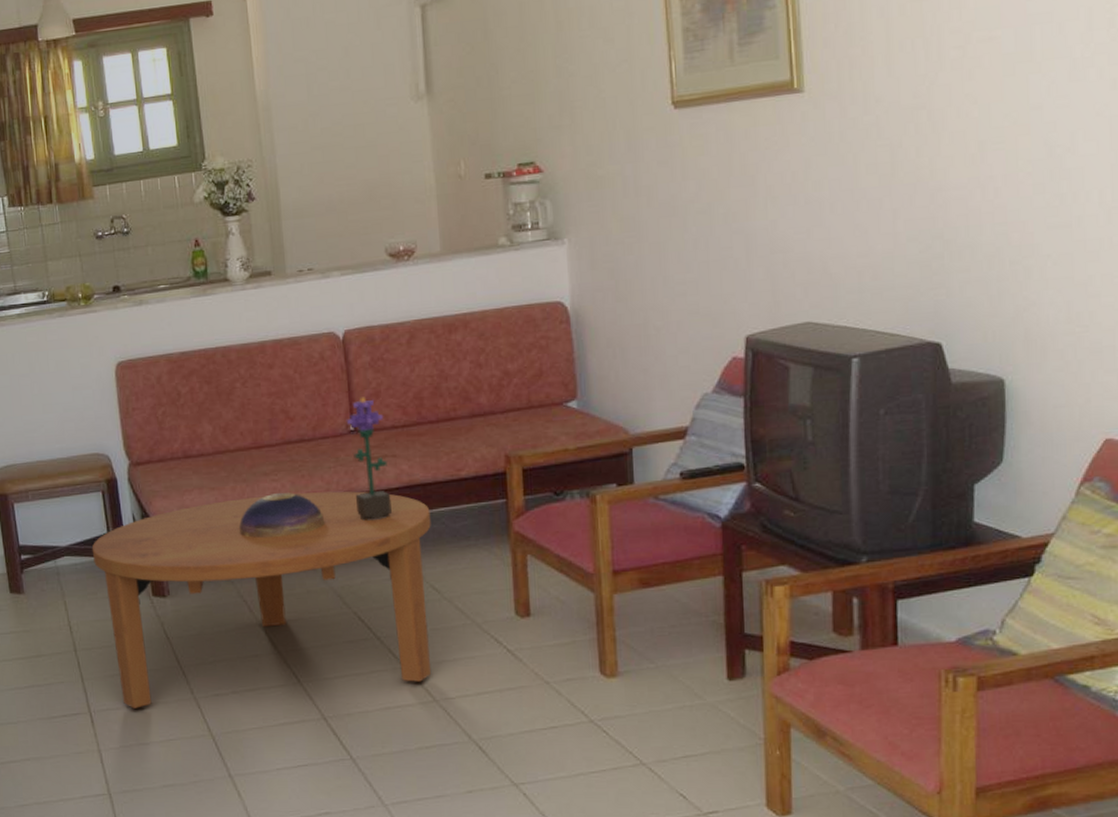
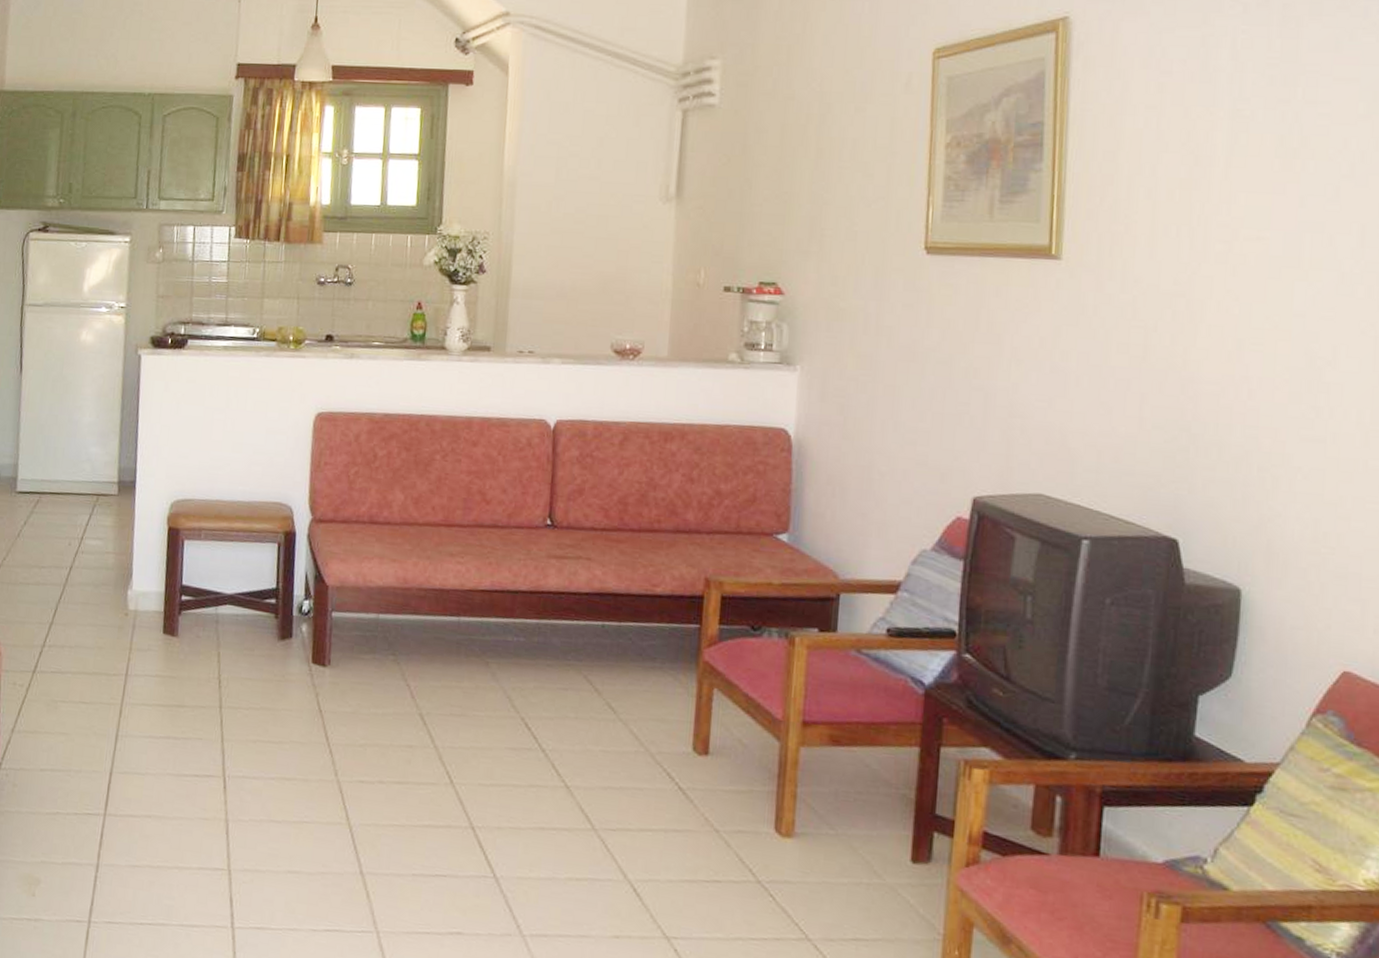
coffee table: present [91,491,431,709] -> none [256,575,618,806]
decorative bowl: present [239,492,325,539] -> none [414,576,506,625]
potted flower: present [346,397,392,521] -> none [541,491,583,624]

